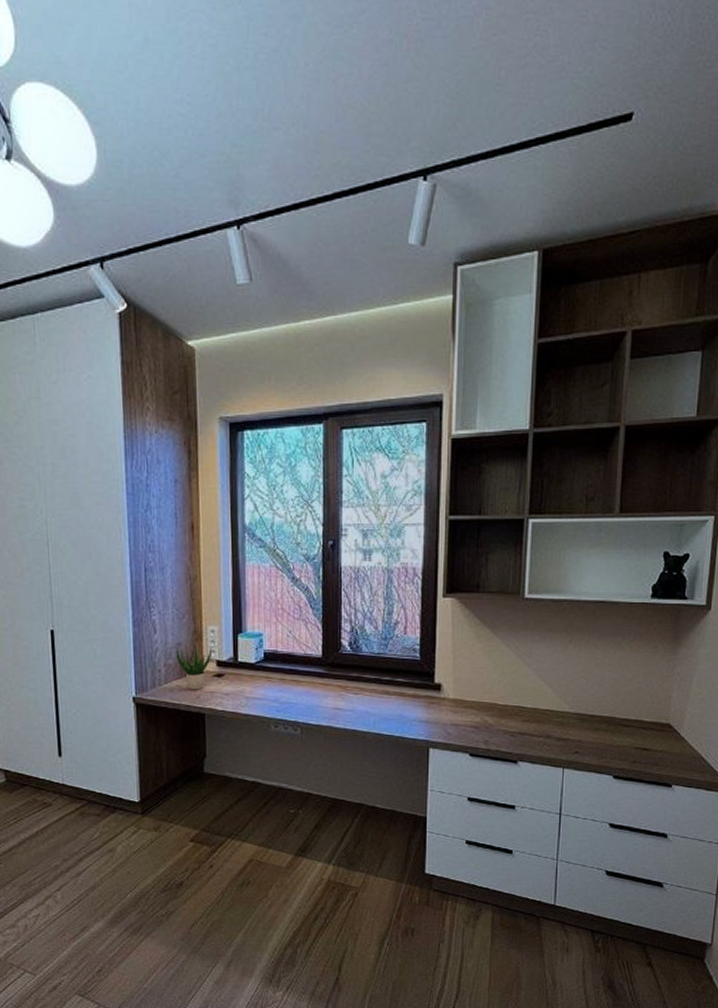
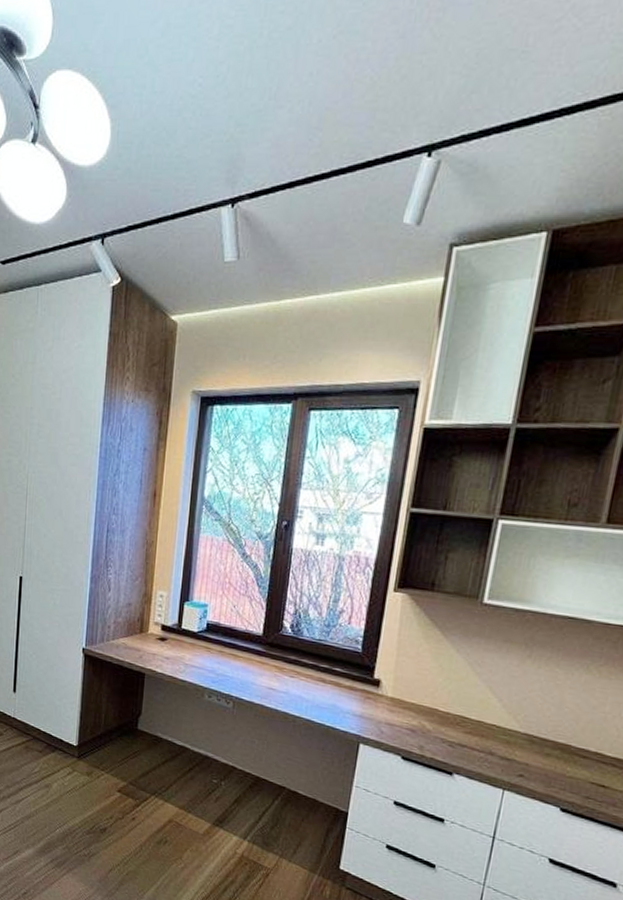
potted plant: present [175,646,213,690] -> none [125,607,159,650]

